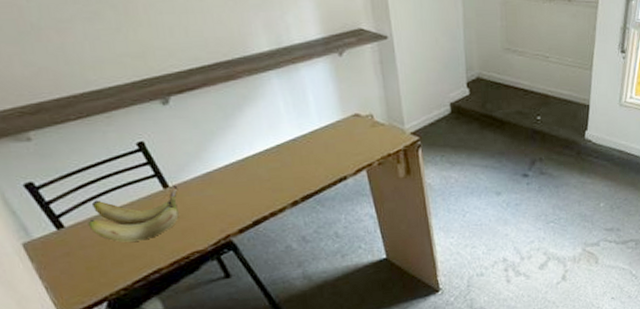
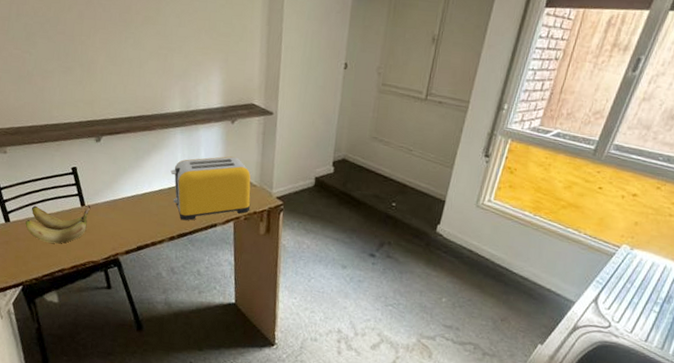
toaster: none [274,95,382,180] -> present [170,156,251,221]

